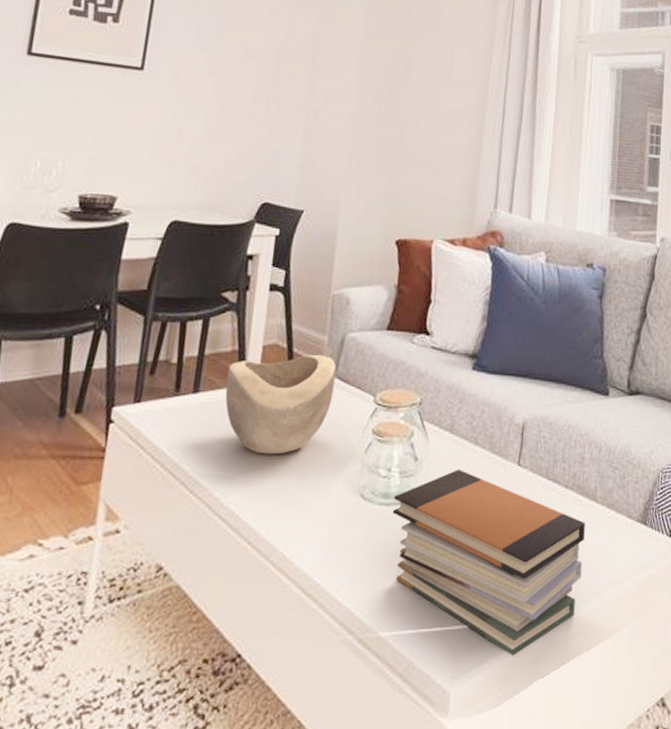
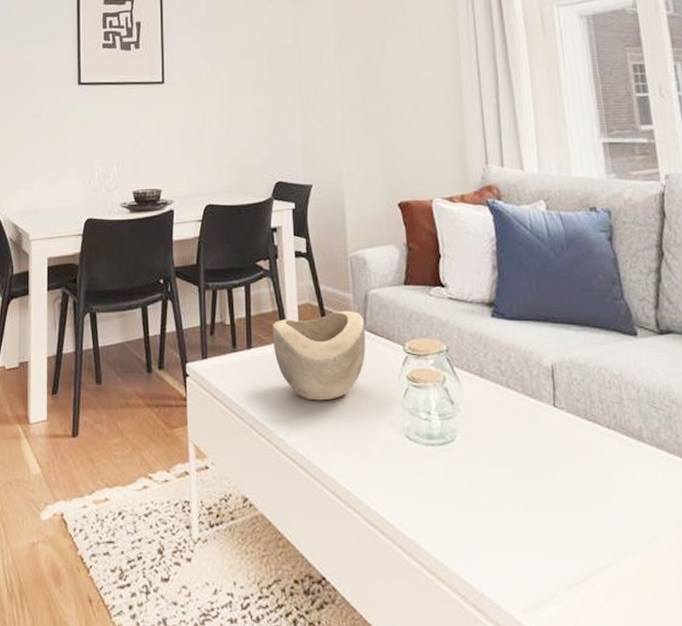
book stack: present [392,469,585,656] -> none [437,412,641,593]

